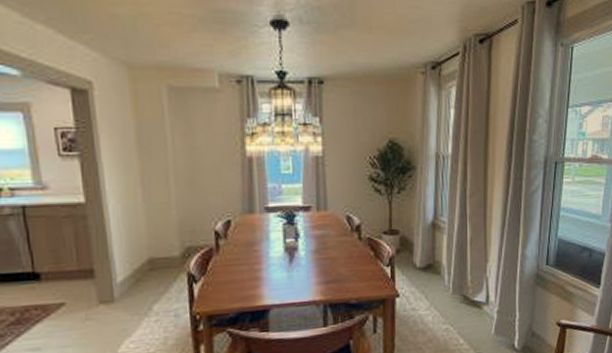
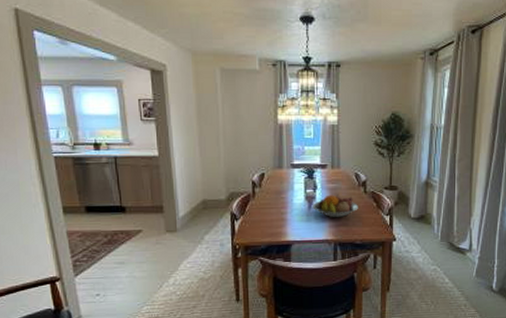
fruit bowl: none [293,243,352,272] -> present [312,194,358,217]

